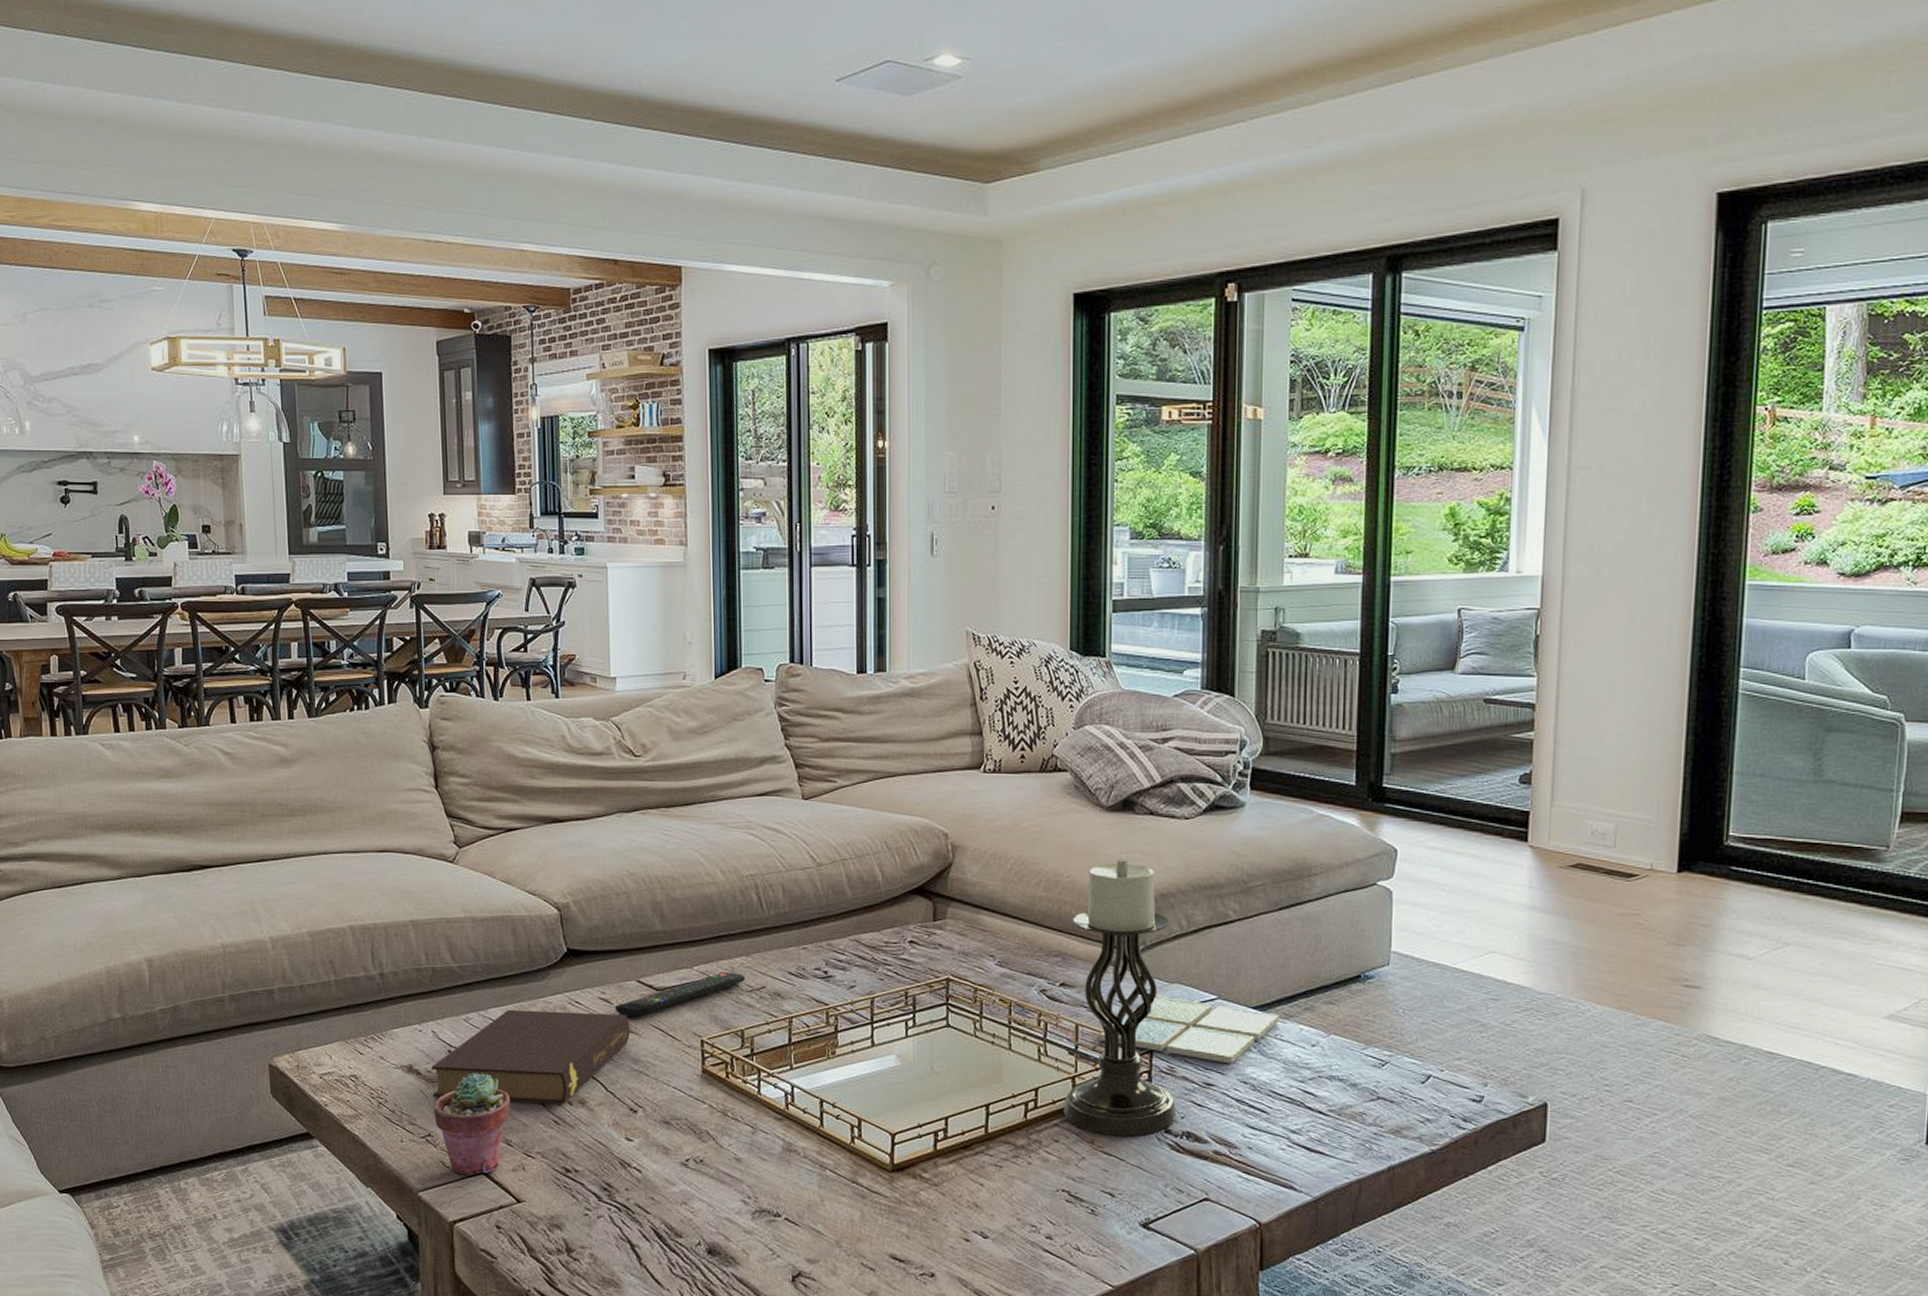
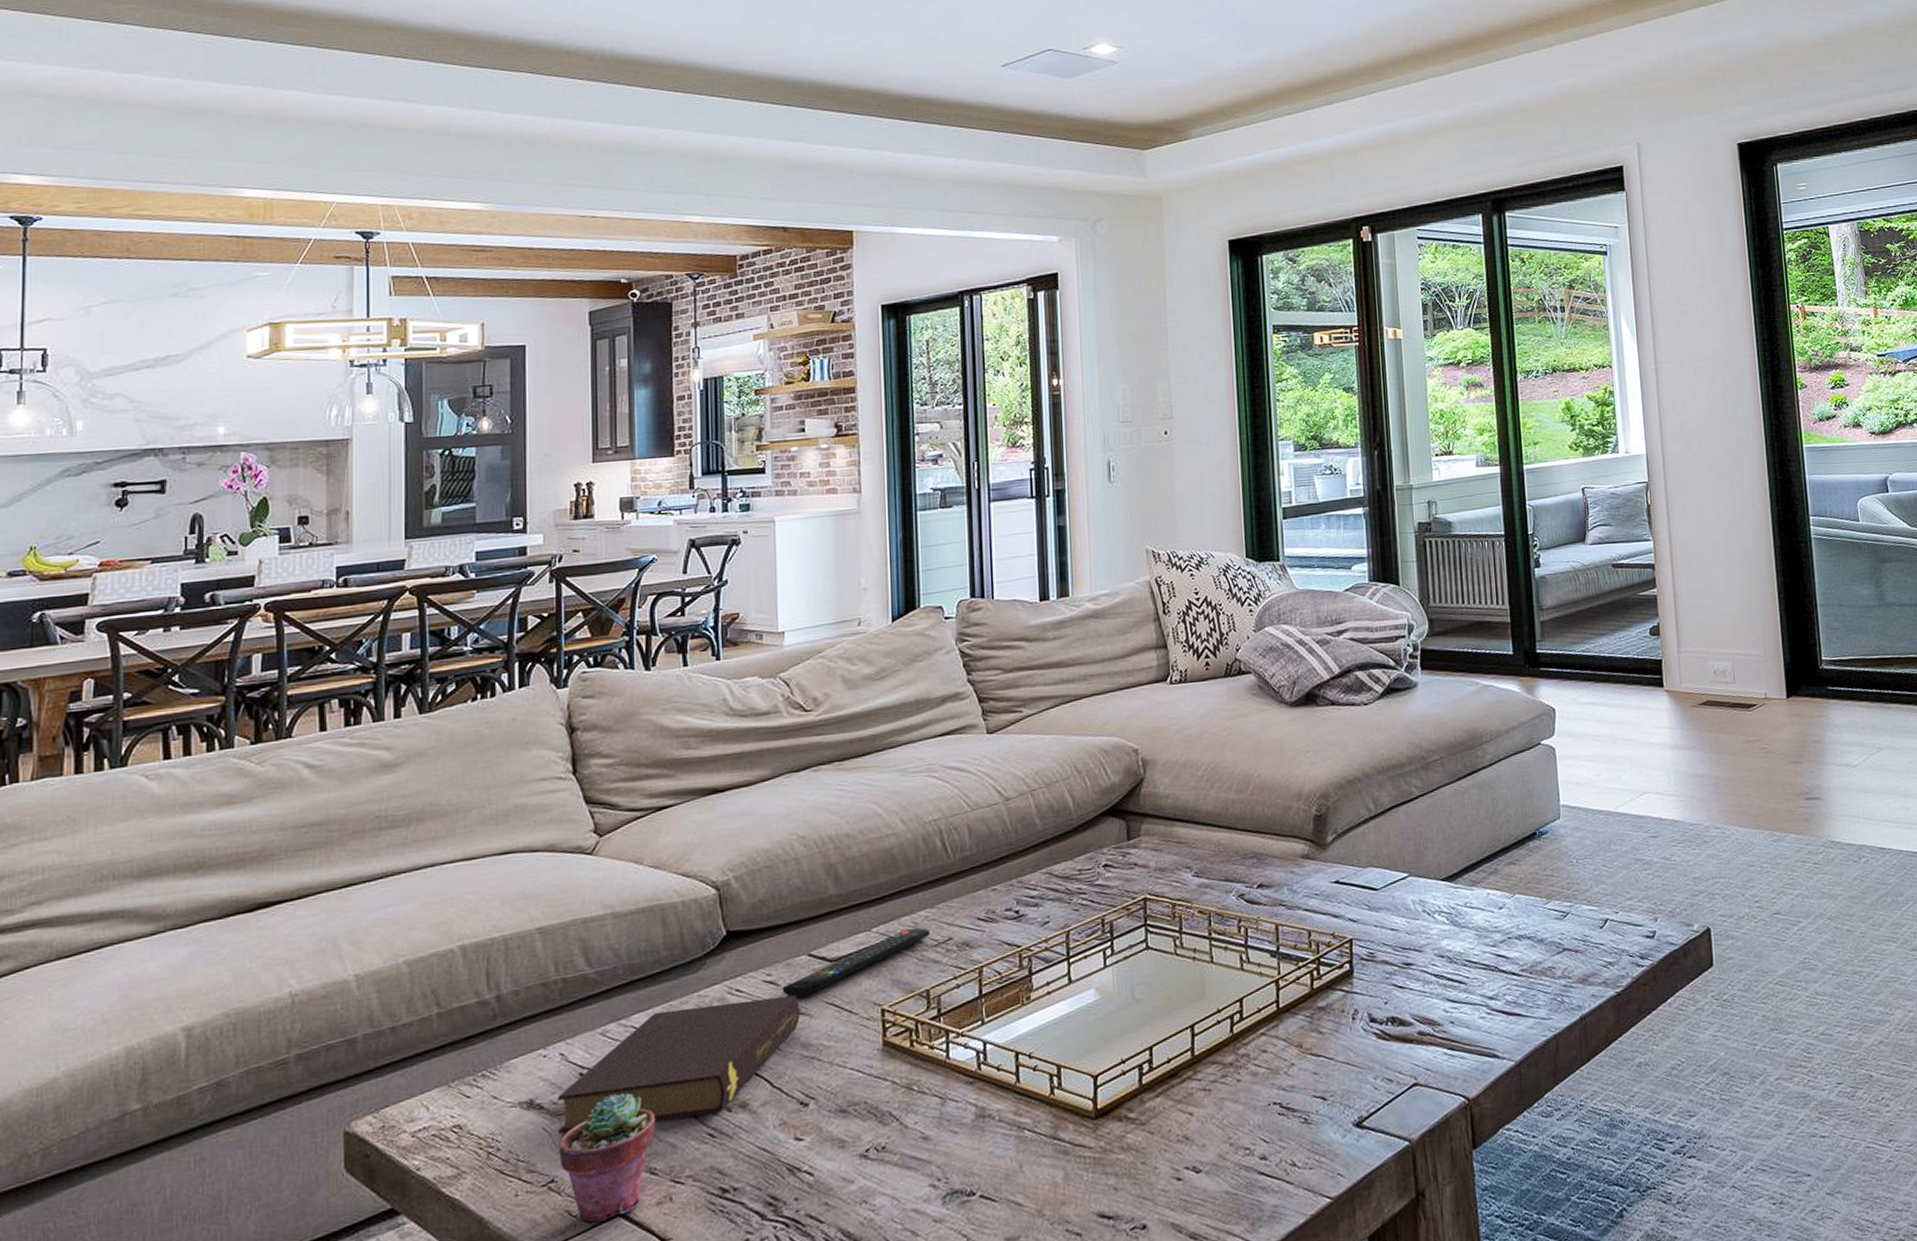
candle holder: present [1063,858,1177,1136] -> none [1265,751,1380,1036]
drink coaster: present [1099,995,1279,1064] -> none [1299,882,1467,940]

